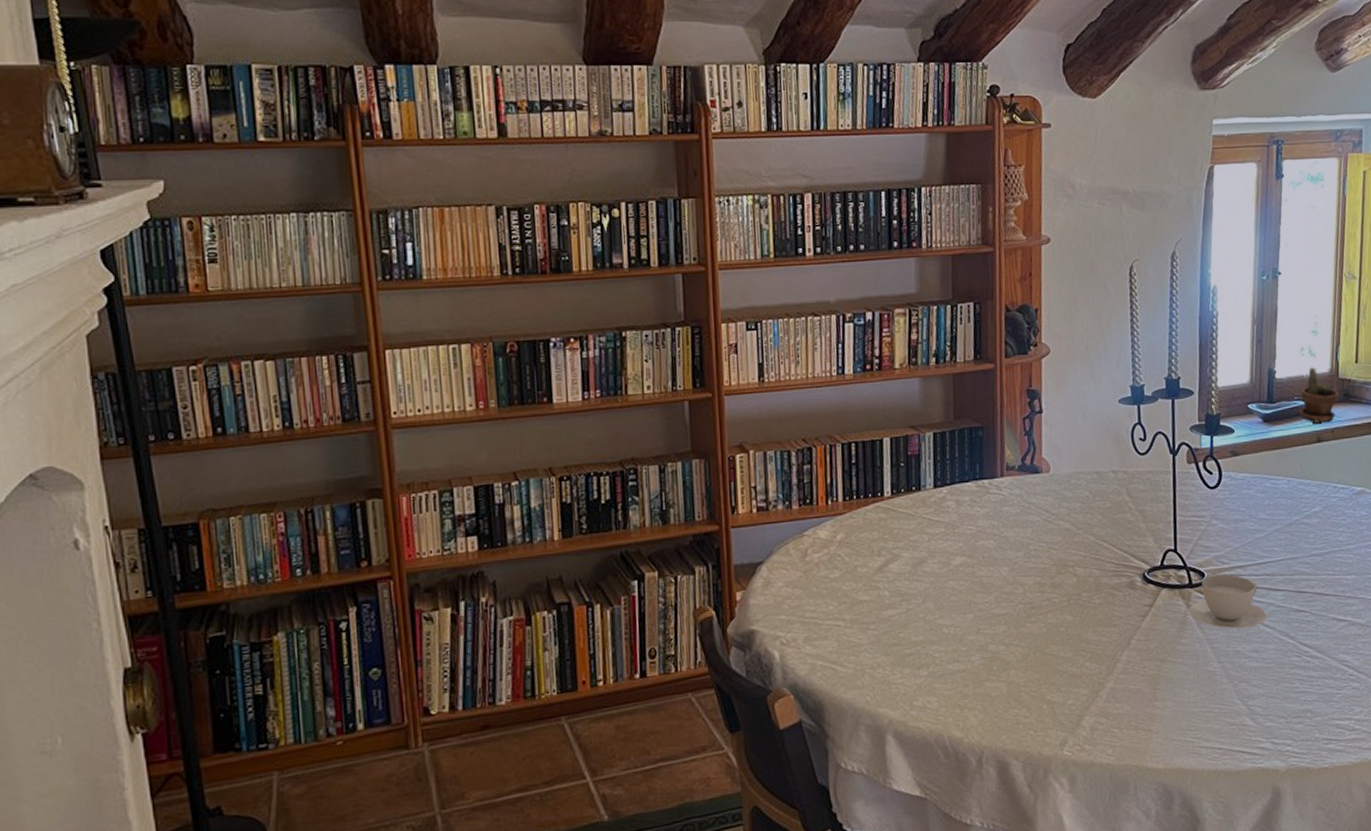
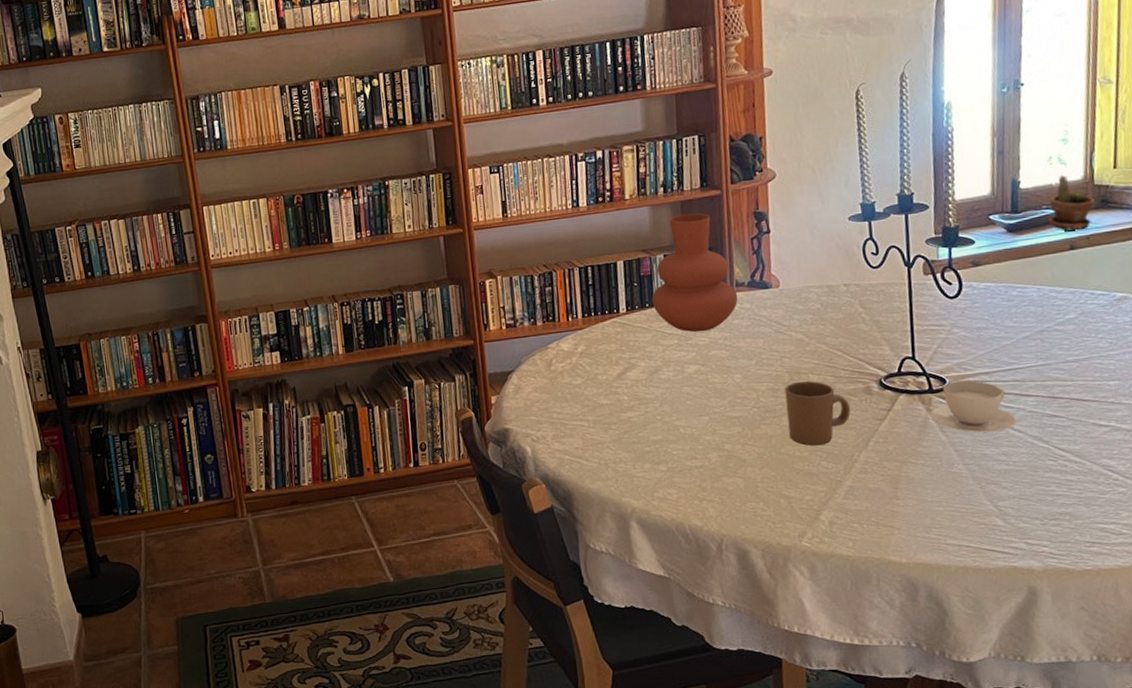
vase: none [919,387,1008,520] -> present [651,213,738,332]
mug: none [1051,574,1114,645] -> present [784,381,850,446]

